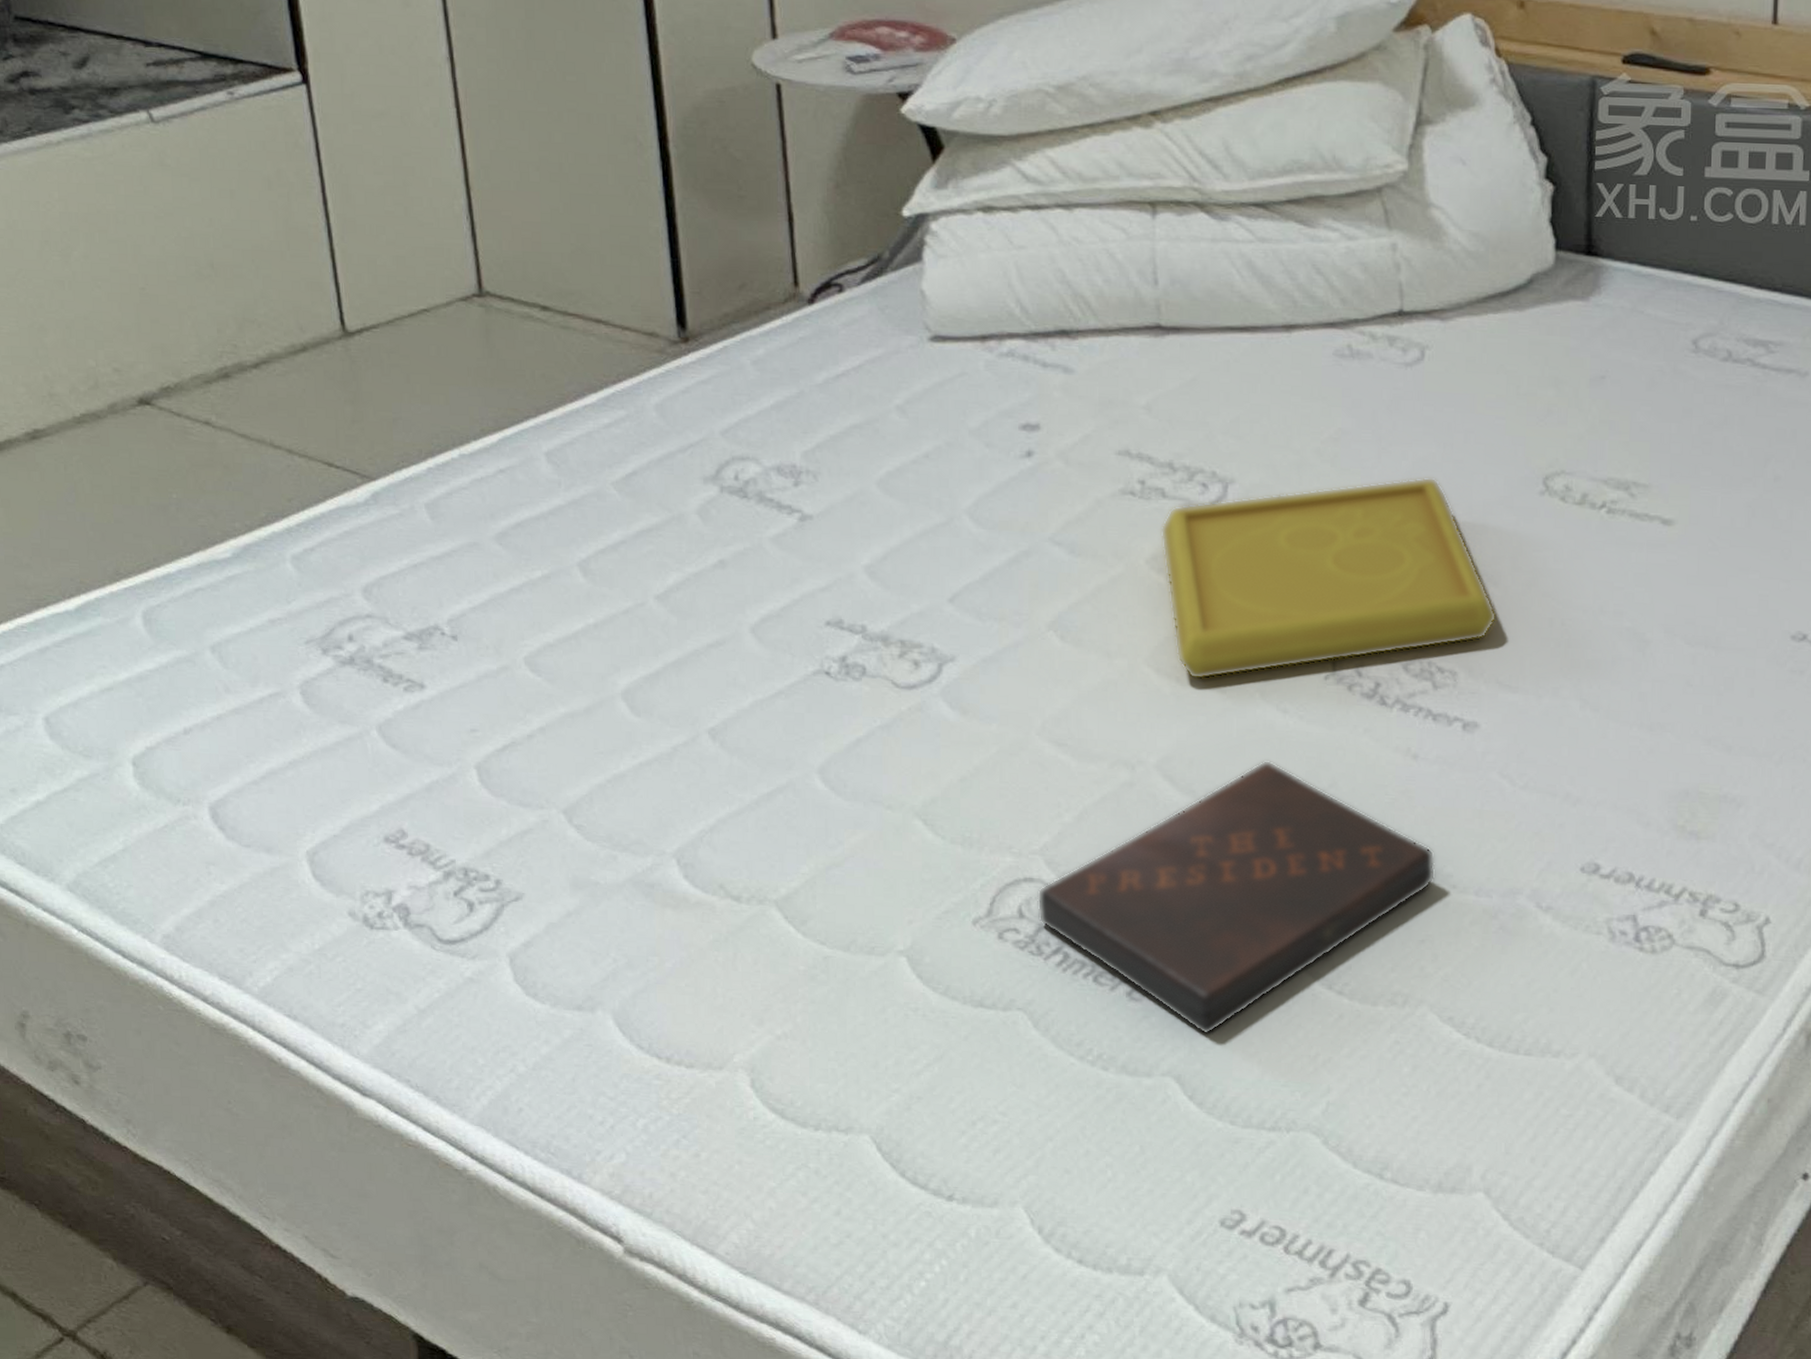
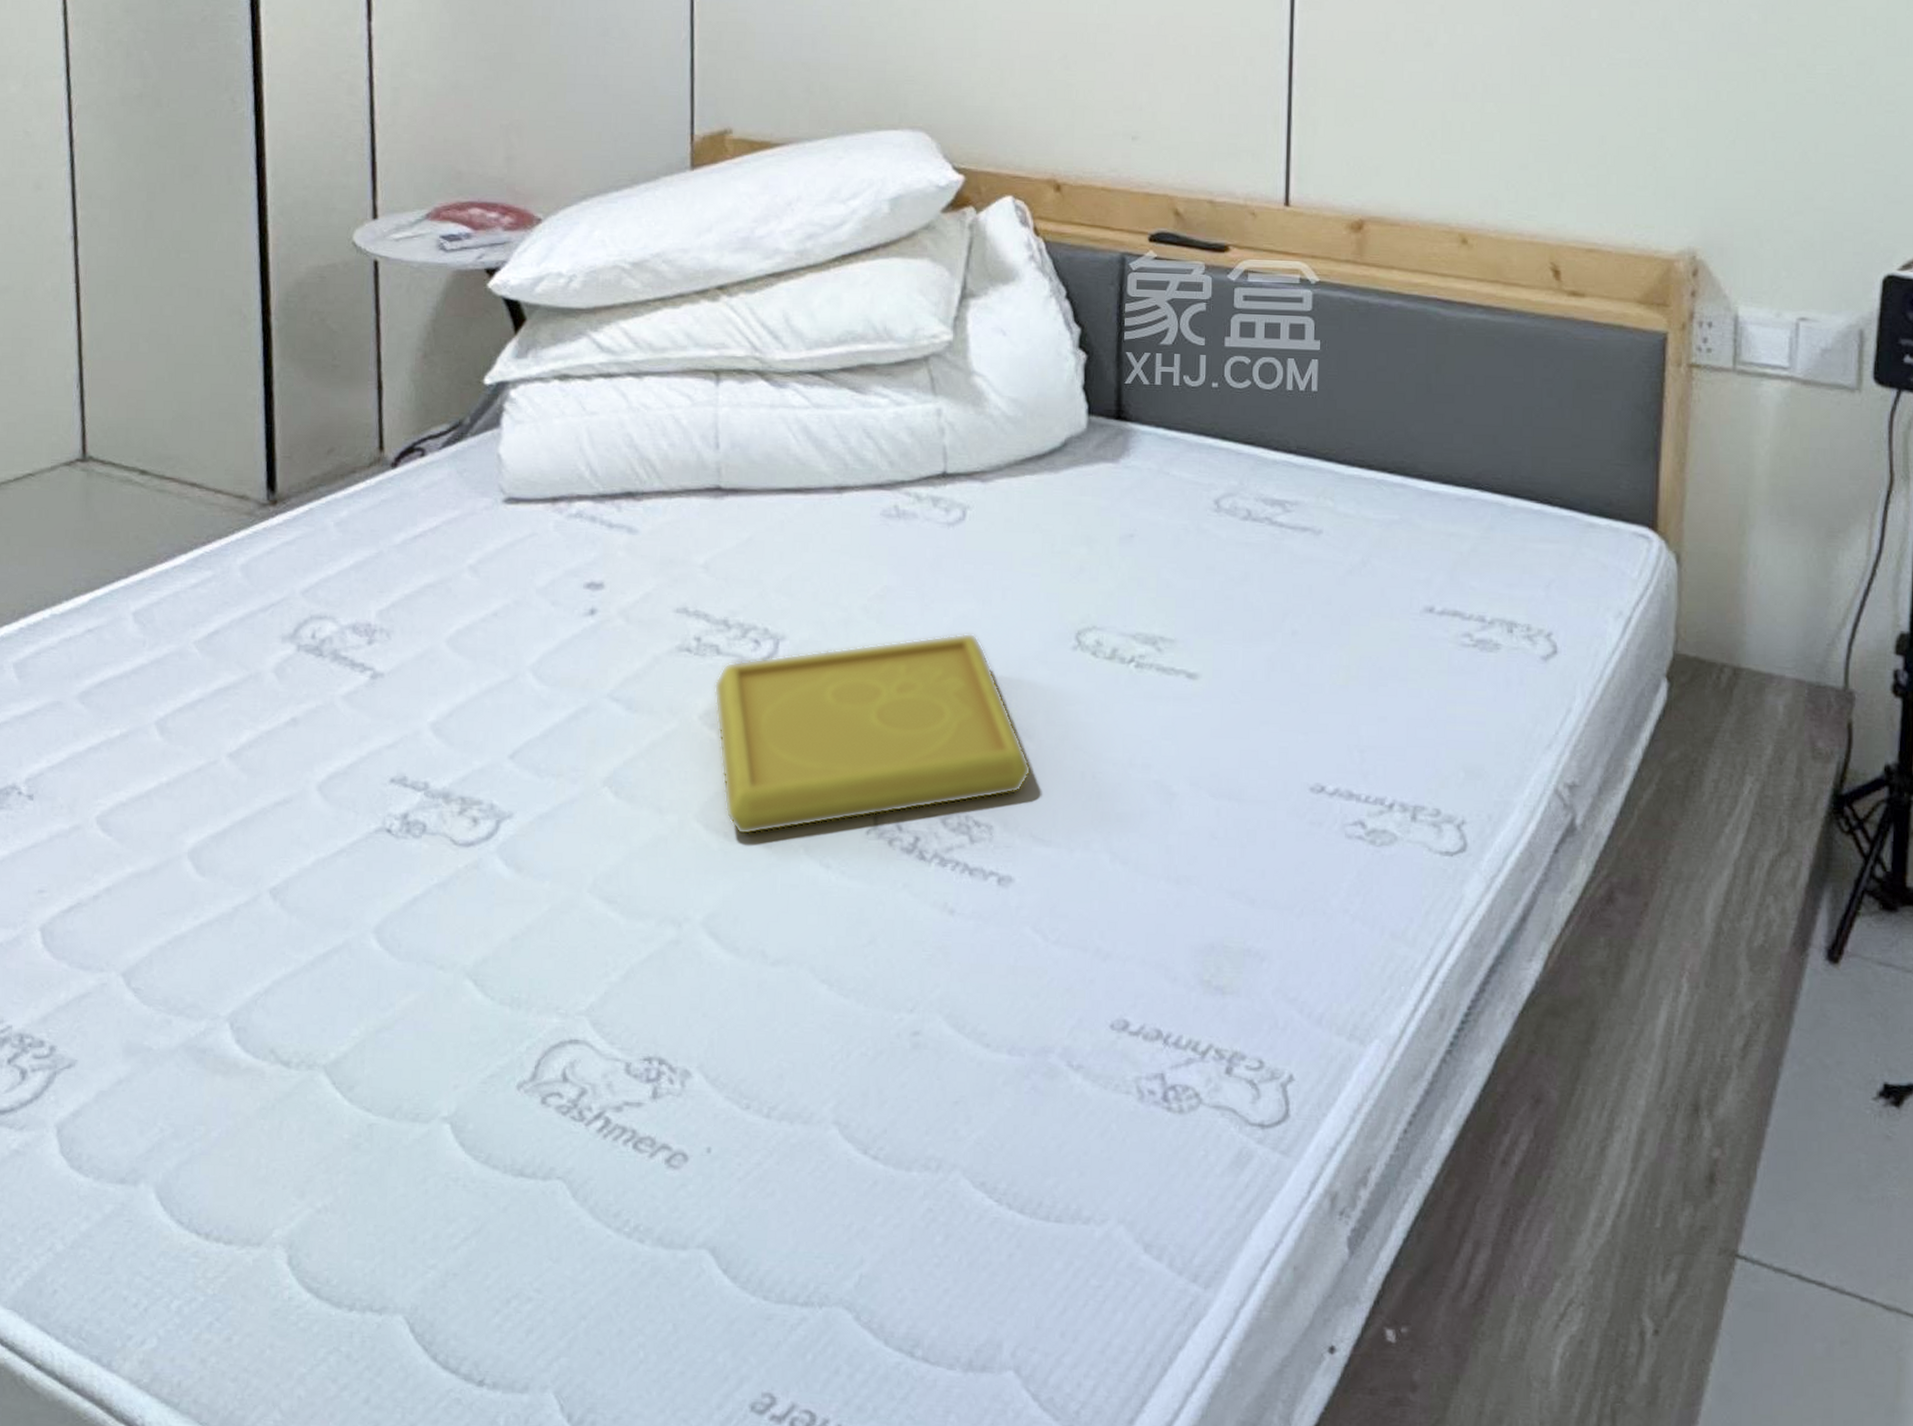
book: present [1037,760,1436,1036] -> none [581,916,970,1204]

